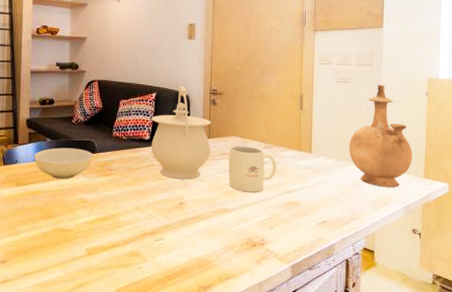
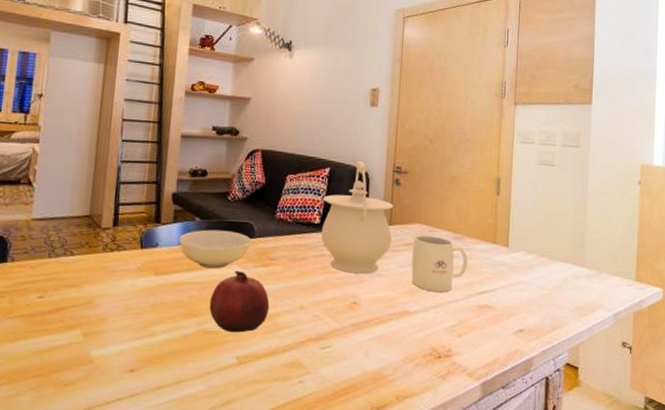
fruit: none [62,180,111,230] -> present [209,270,270,333]
vase: present [349,84,413,187] -> none [551,169,623,291]

